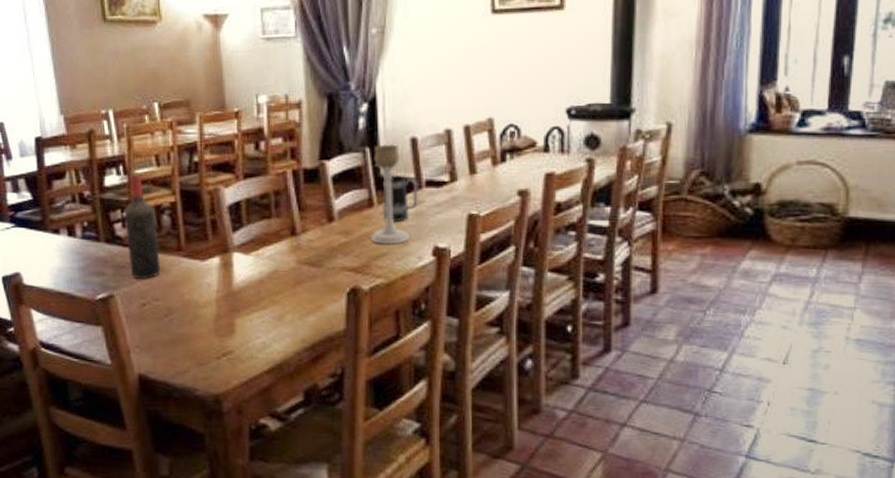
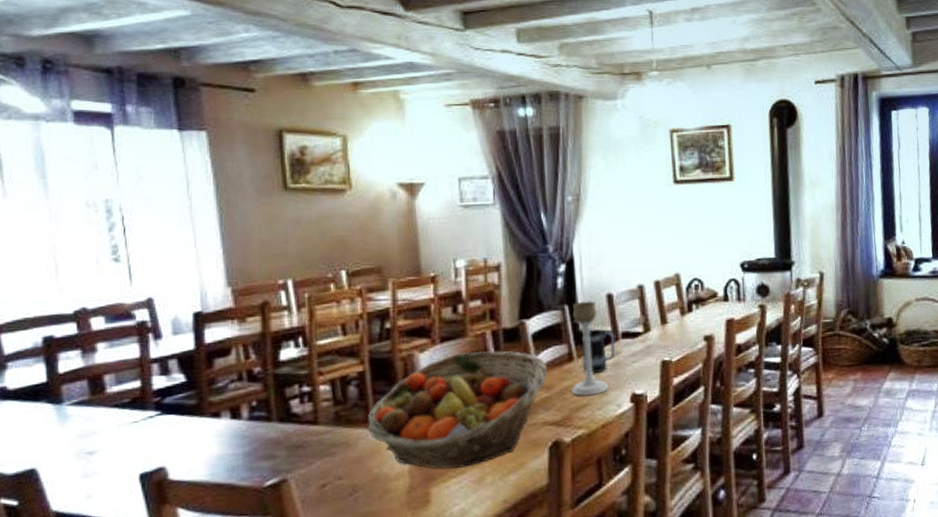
wine bottle: present [124,173,161,279] -> none [302,344,346,458]
fruit basket: none [179,191,348,304] -> present [367,351,548,469]

